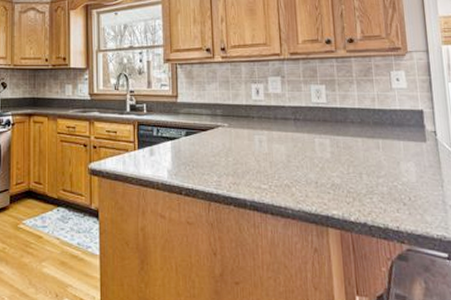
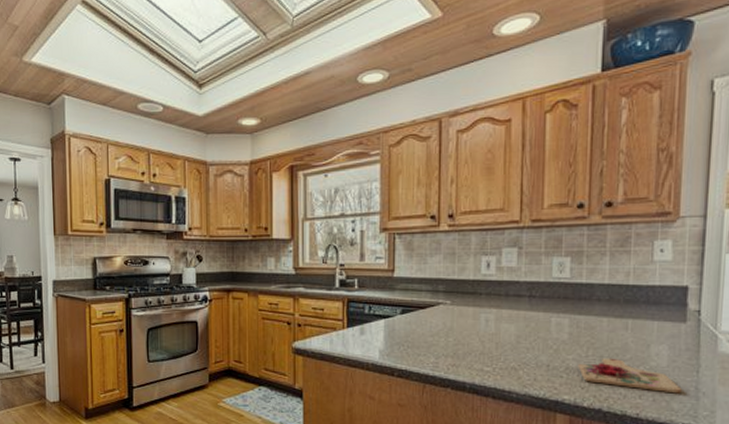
cutting board: none [341,174,432,207] -> present [578,358,682,394]

